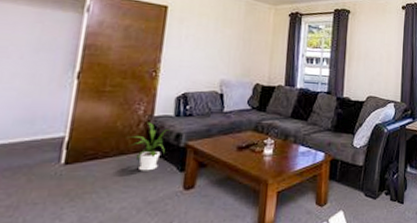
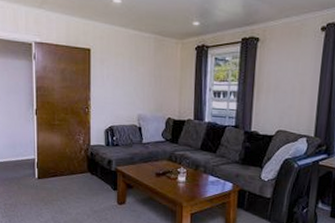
house plant: present [128,122,169,171] -> none [75,149,102,188]

